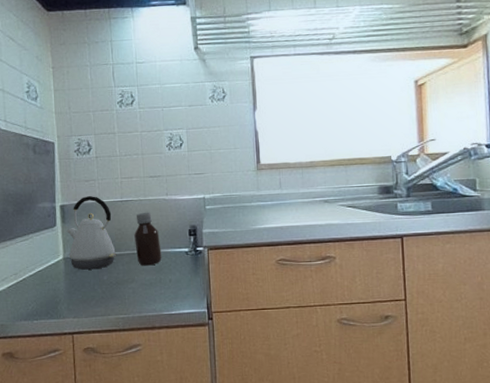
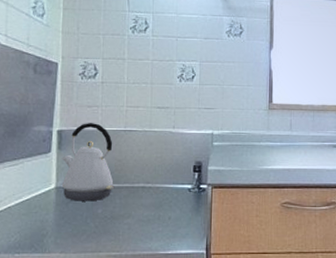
bottle: present [133,212,162,266] -> none [134,144,163,201]

